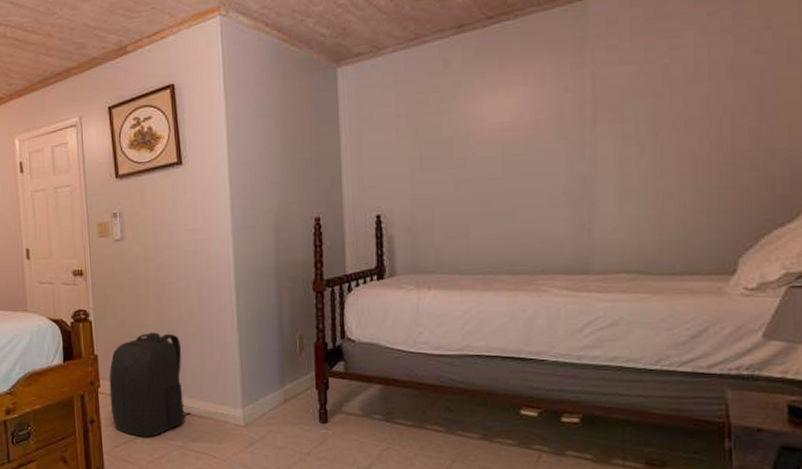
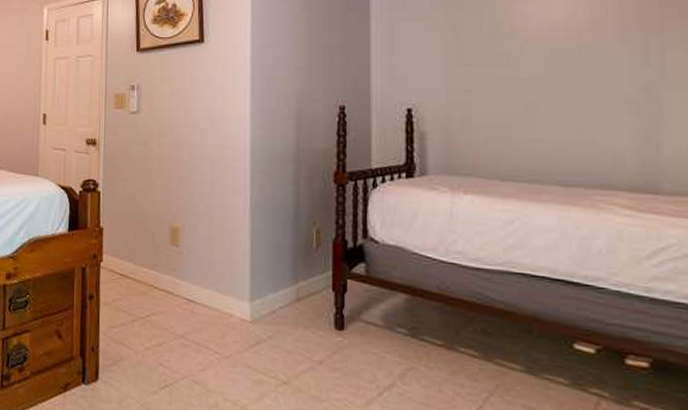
backpack: present [109,332,192,437] -> none [111,210,195,321]

